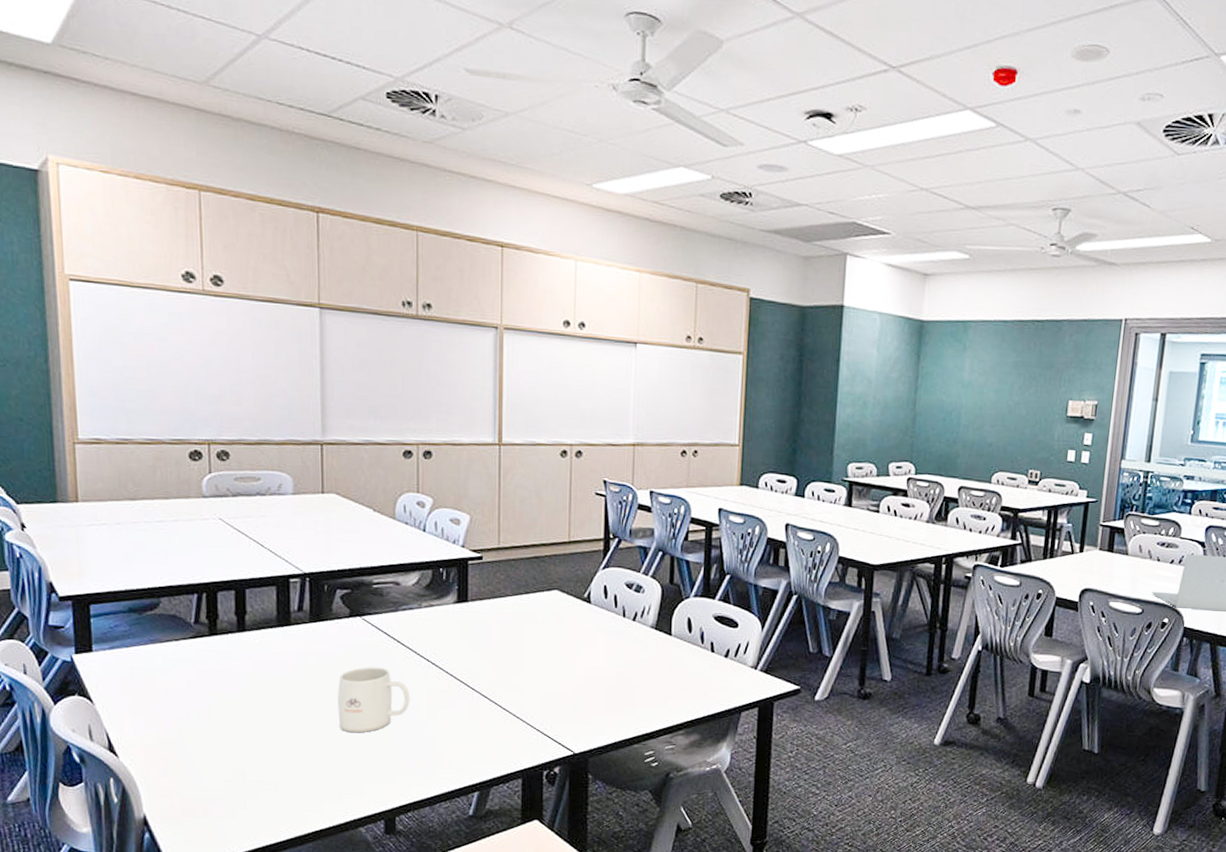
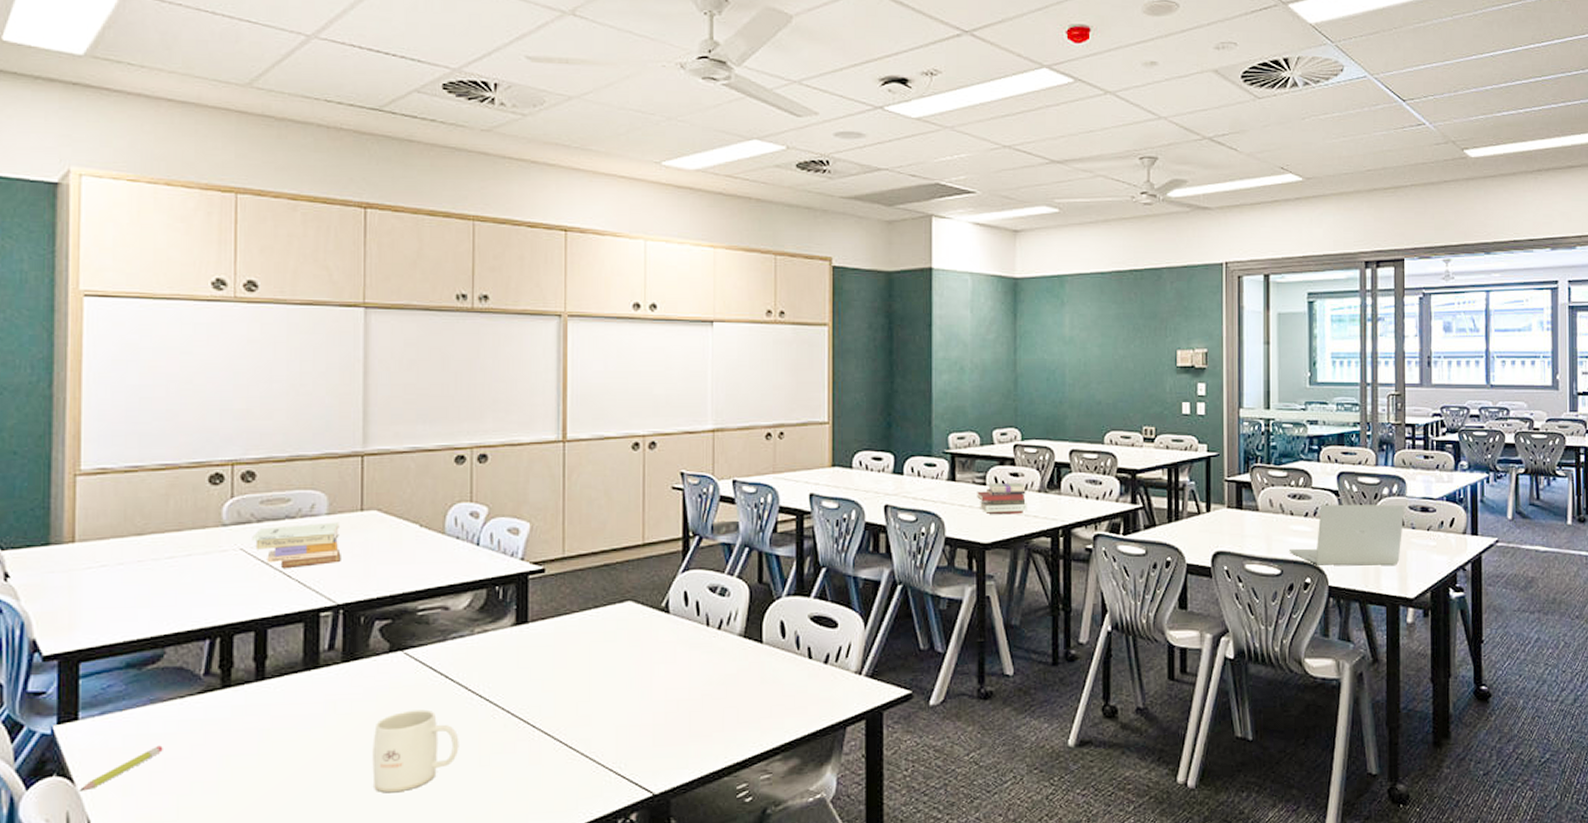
pencil: none [97,678,164,710] -> present [79,745,163,791]
books: none [229,501,306,539] -> present [252,522,341,569]
books: none [870,511,916,540] -> present [977,482,1027,514]

